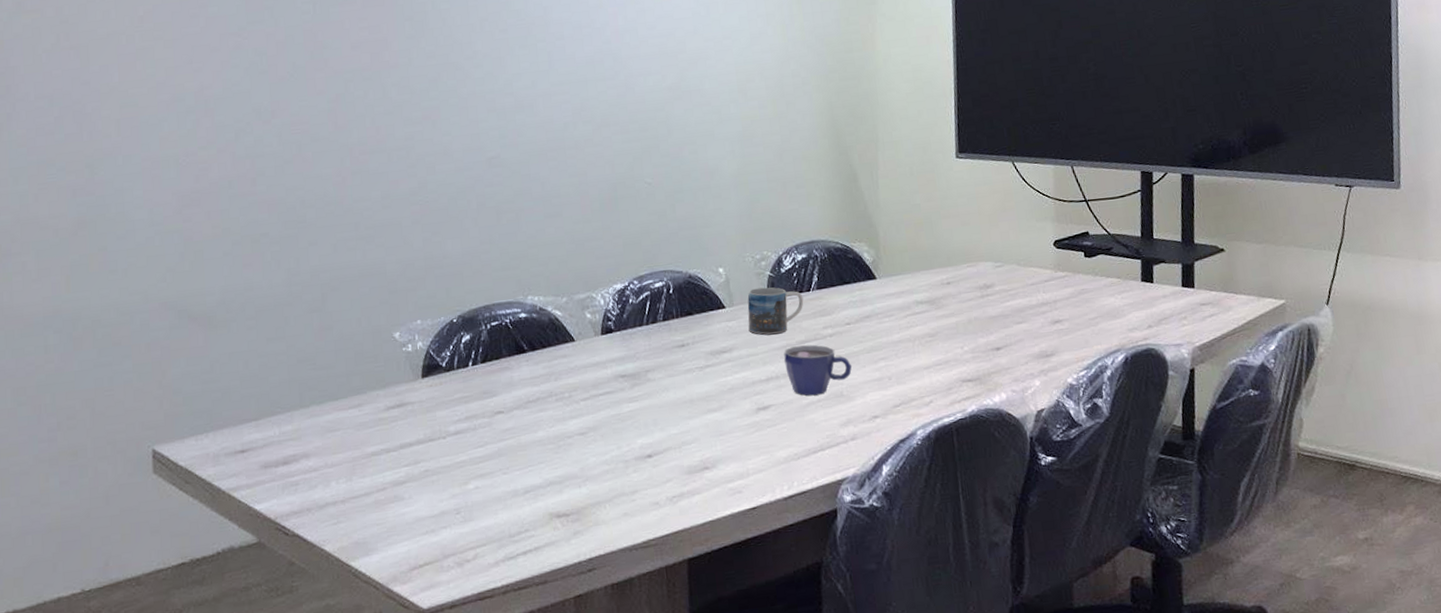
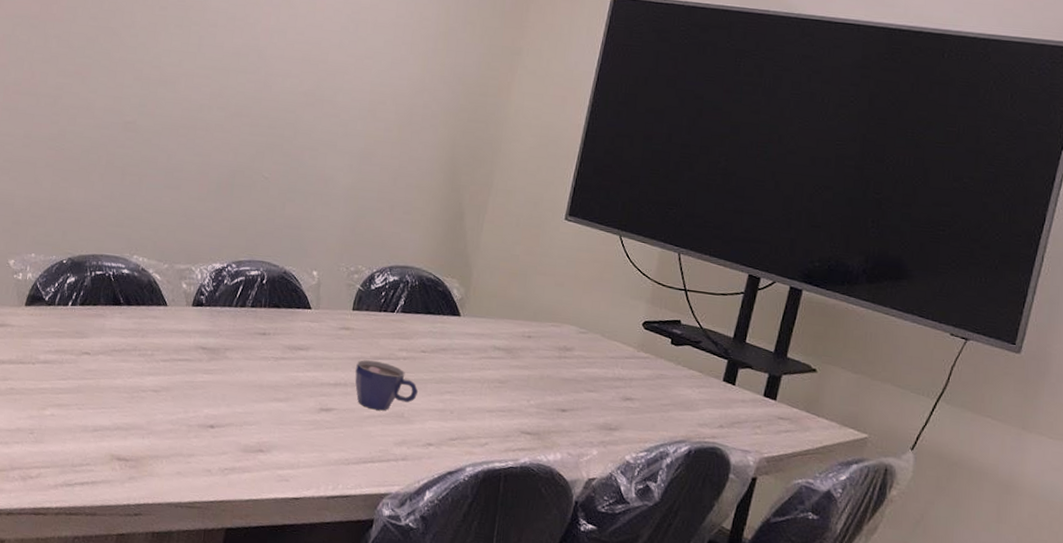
mug: present [747,287,804,336] -> none [328,297,387,346]

